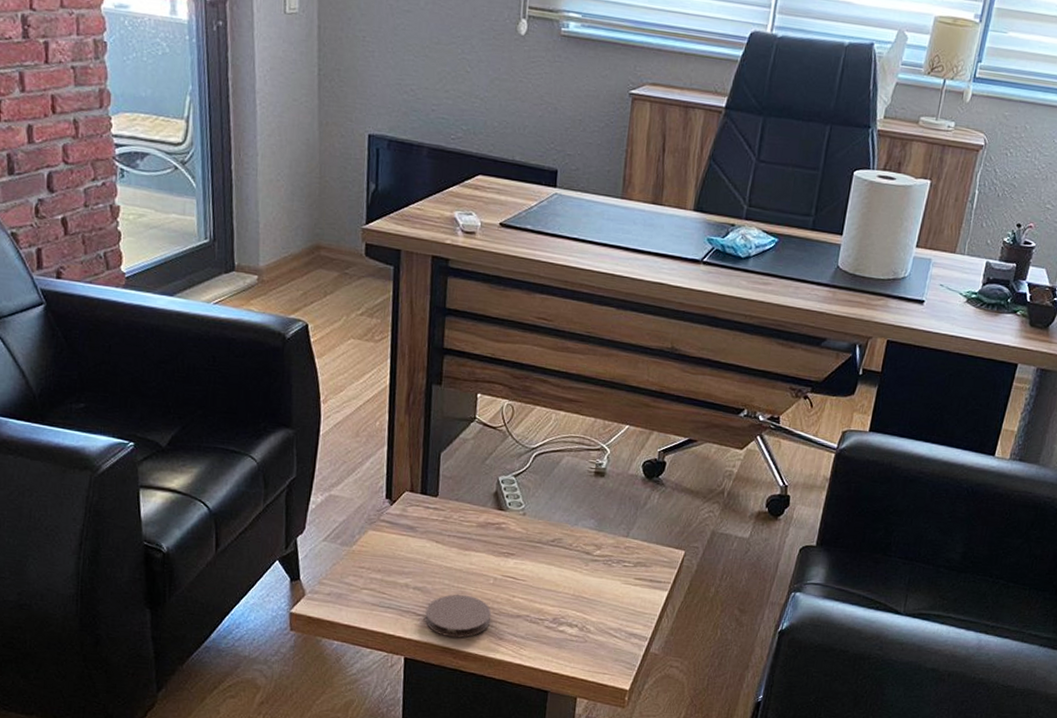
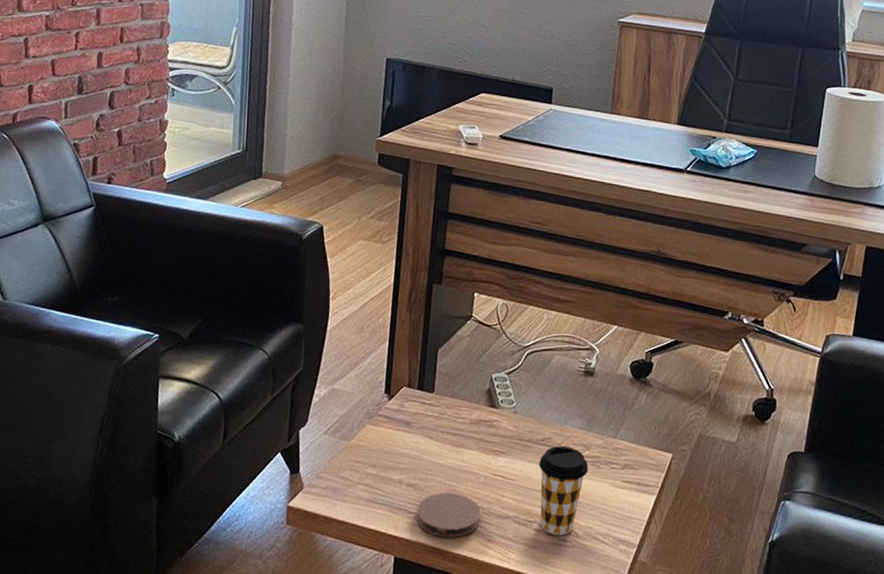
coffee cup: none [549,546,600,632] -> present [539,446,589,536]

